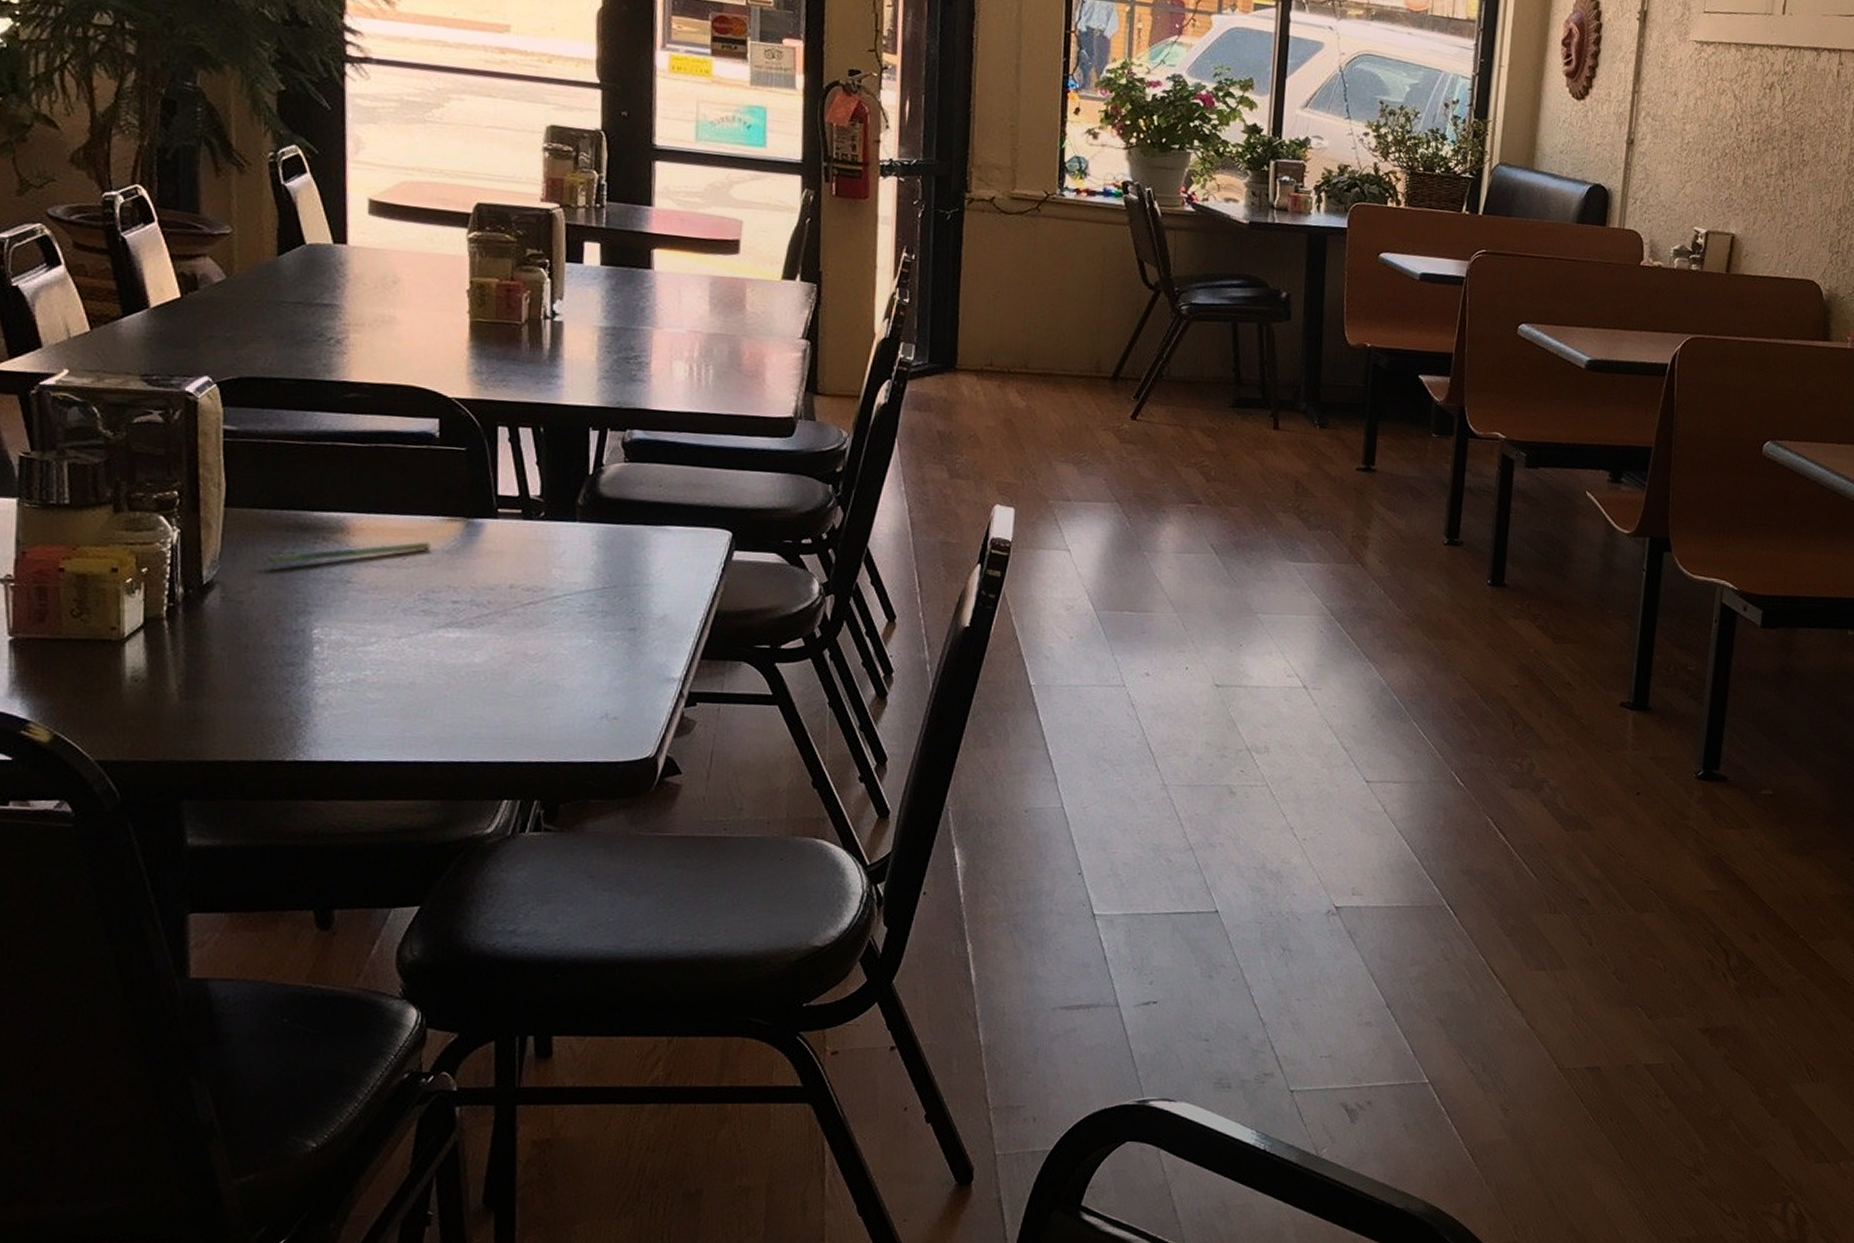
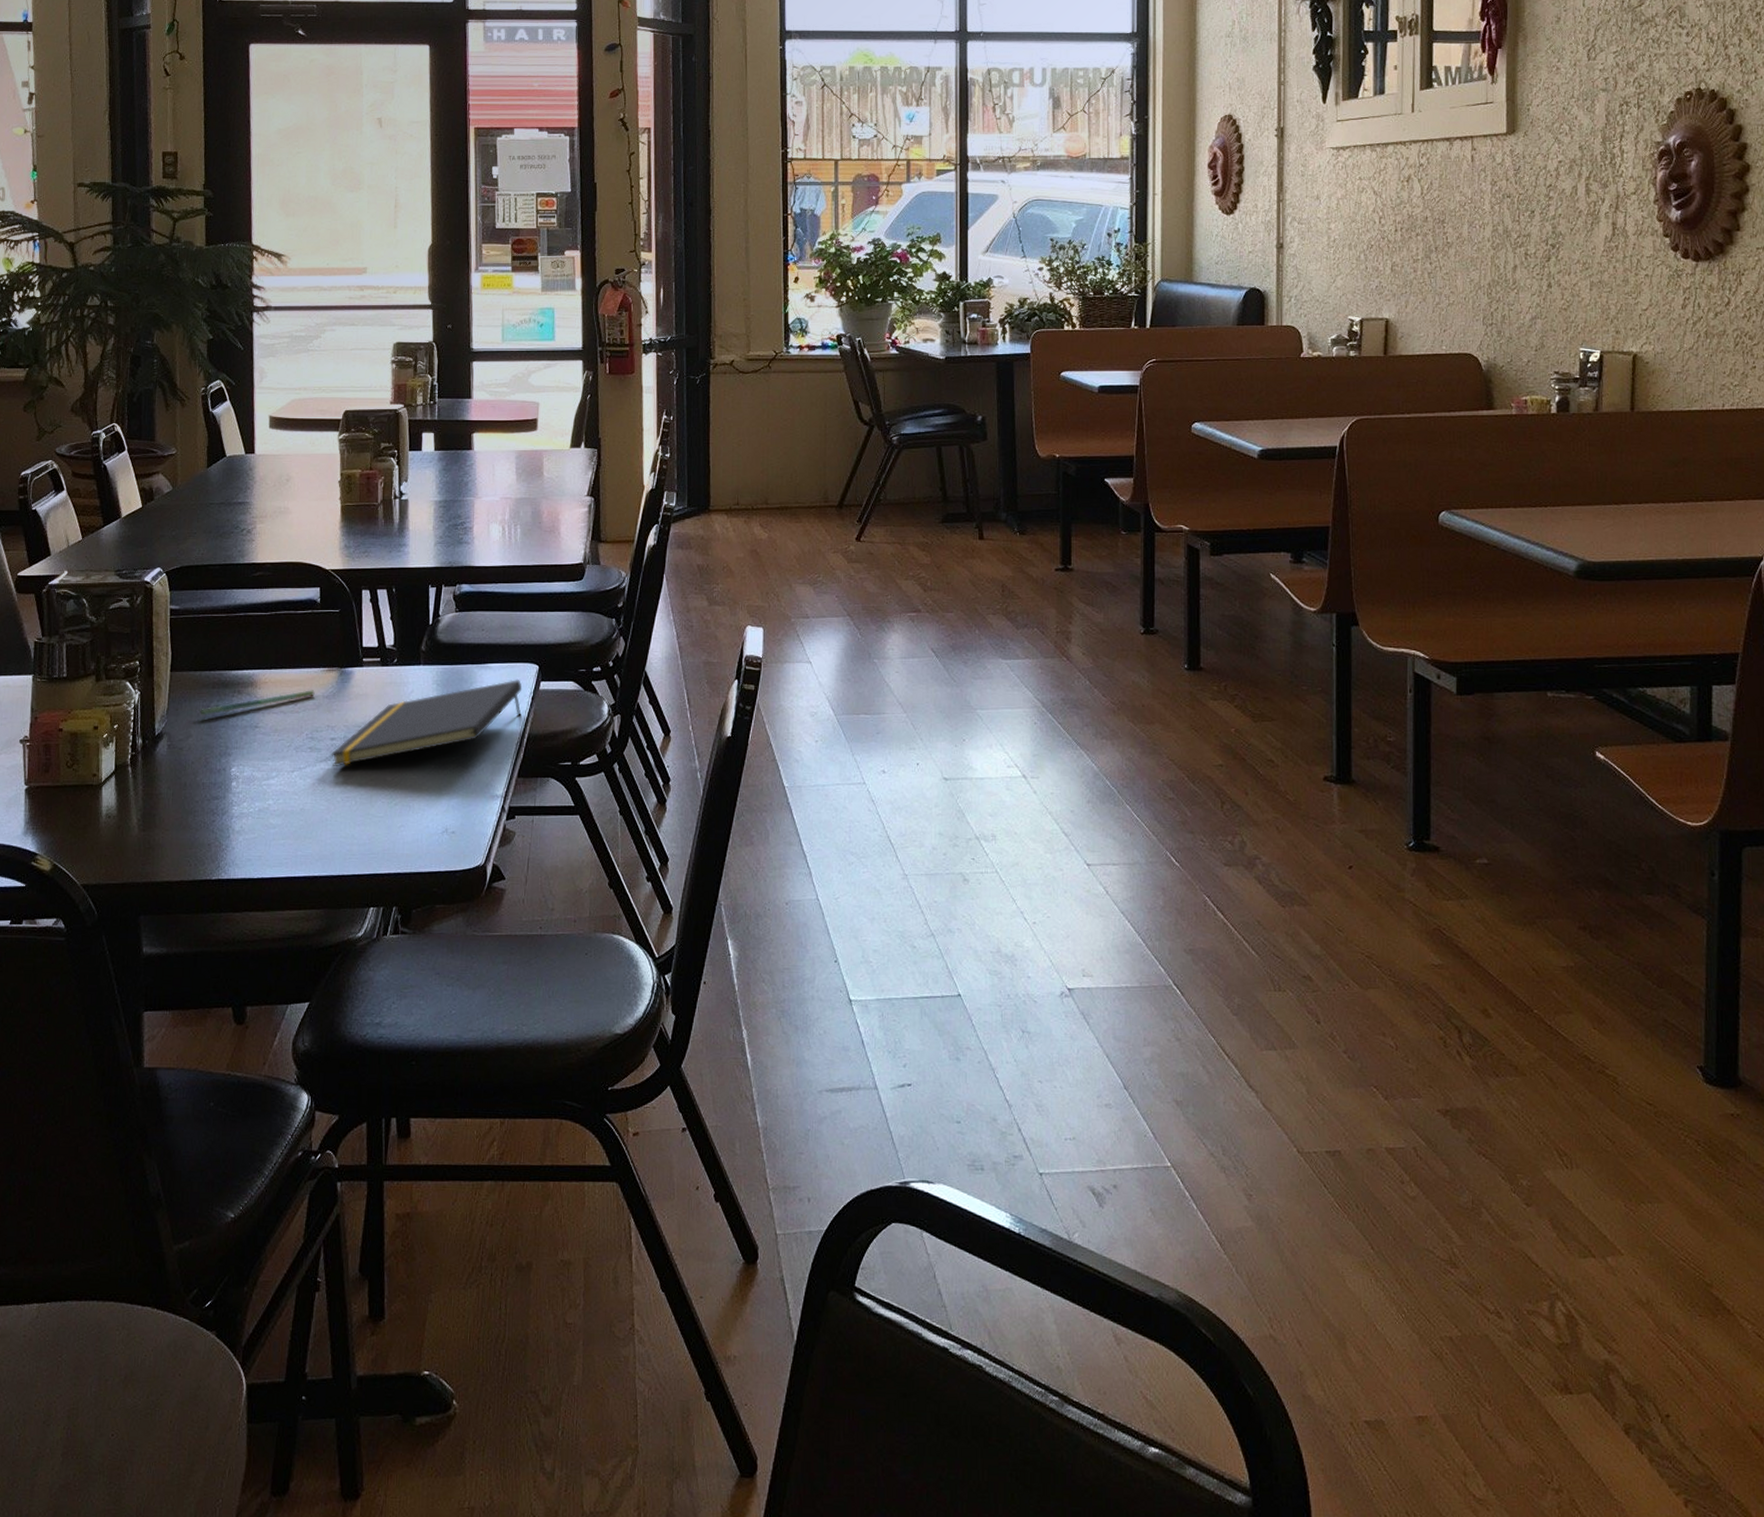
notepad: none [452,545,710,635] -> present [331,678,522,766]

